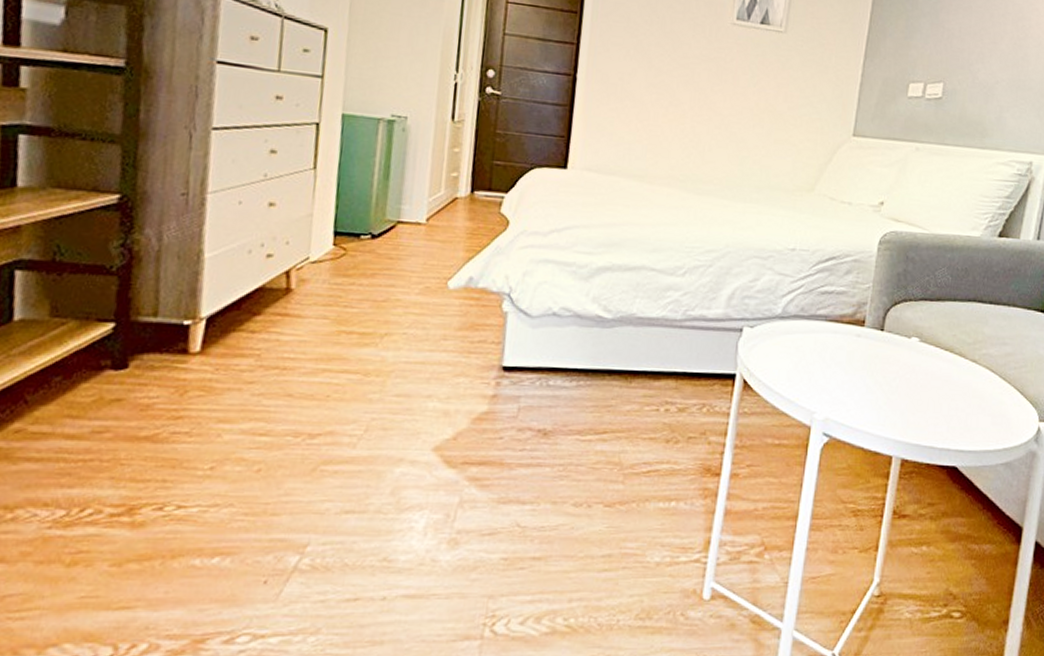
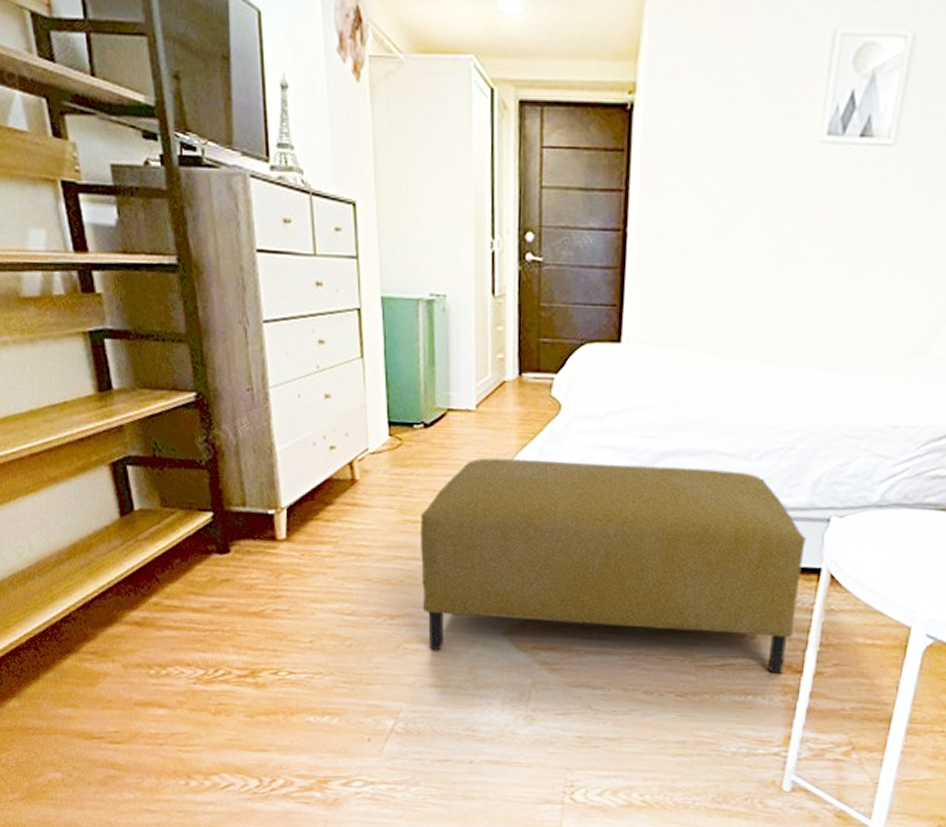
ottoman: none [347,269,723,479] -> present [420,458,806,675]

